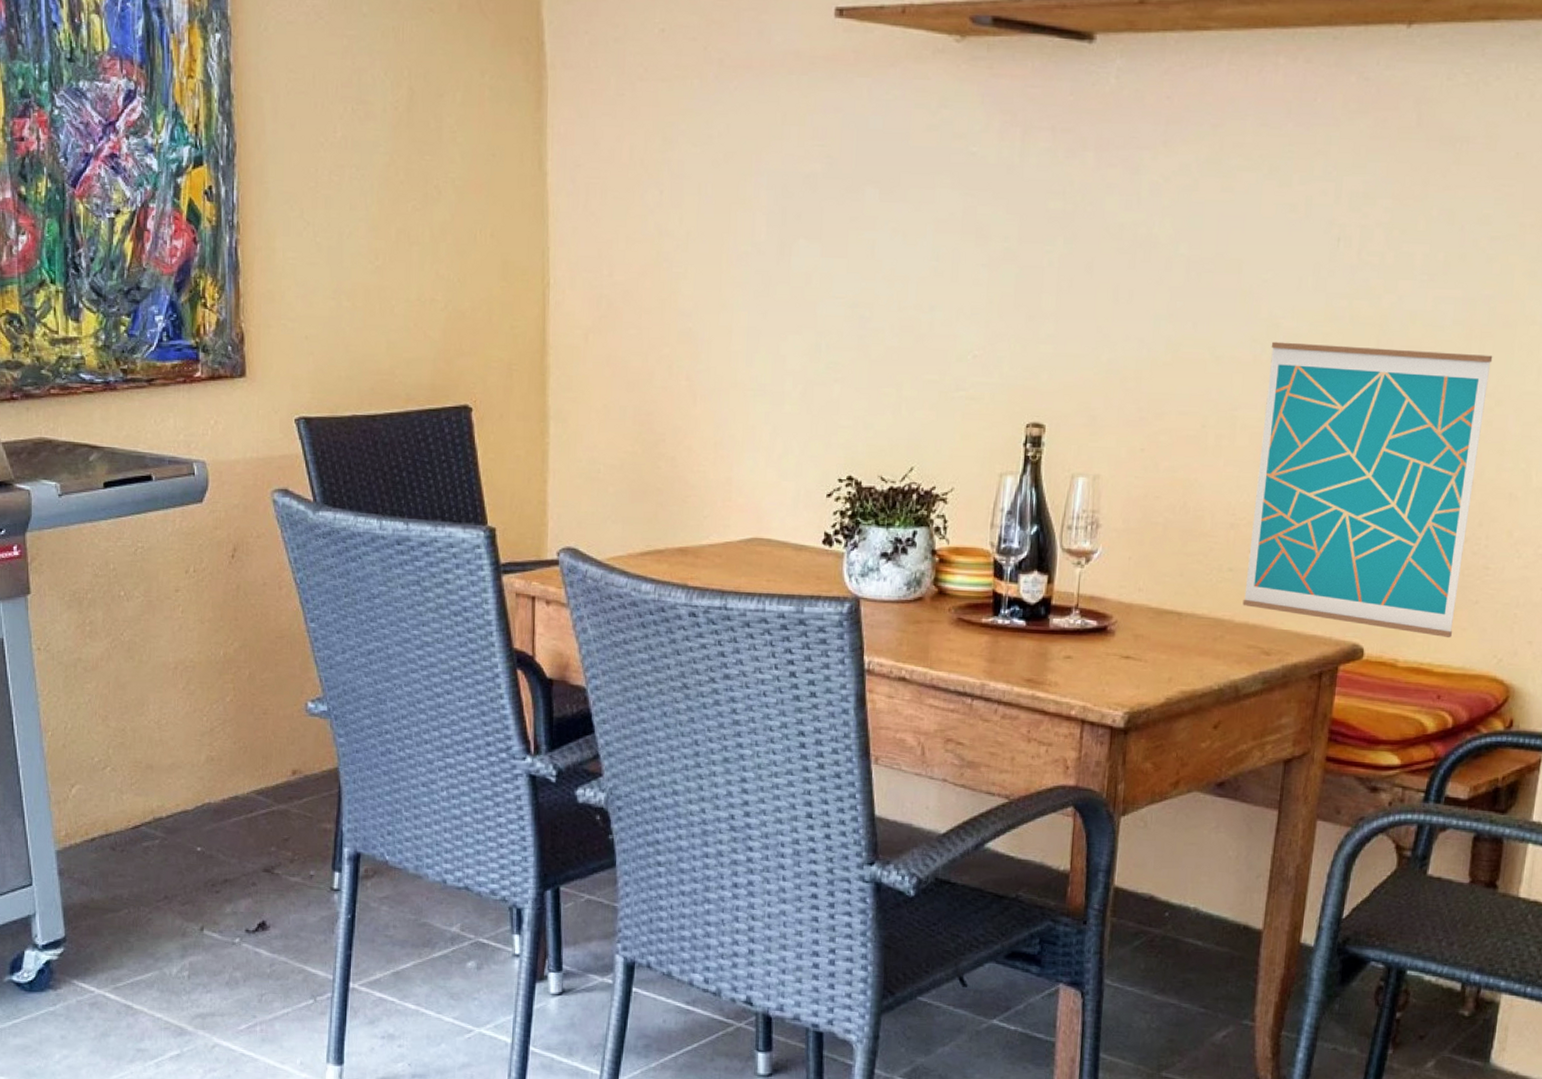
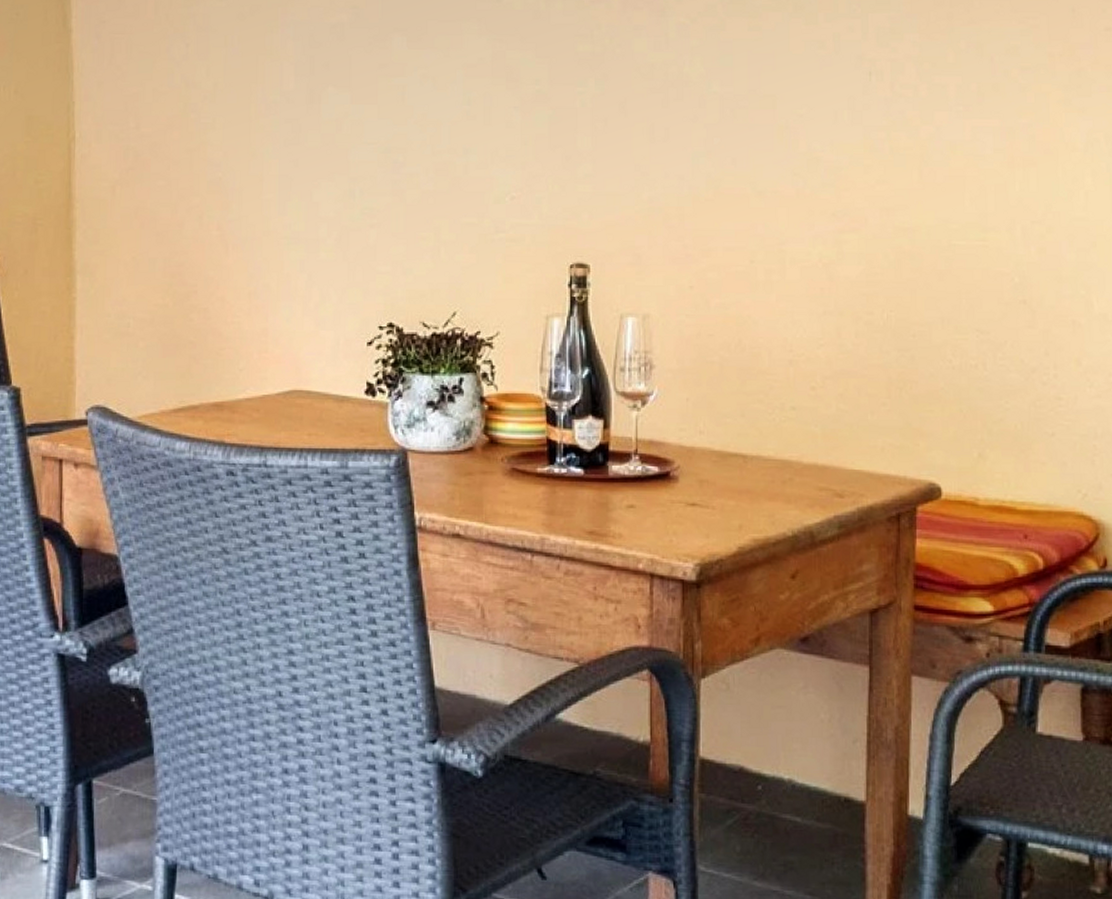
wall art: present [1242,341,1493,638] -> none [809,175,1038,474]

